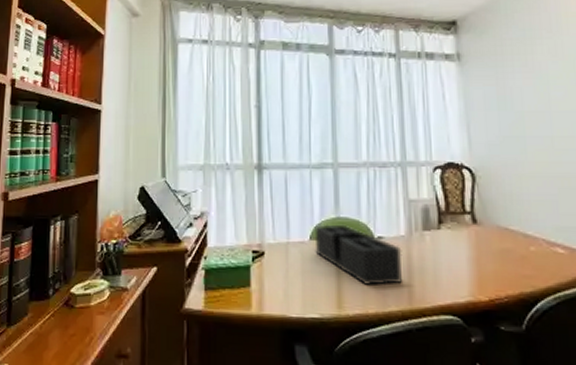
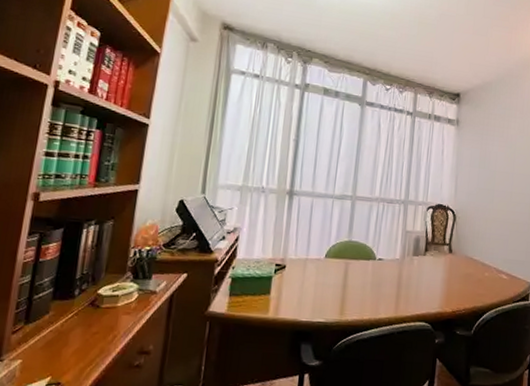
desk organizer: present [314,224,402,286] -> none [328,245,396,298]

